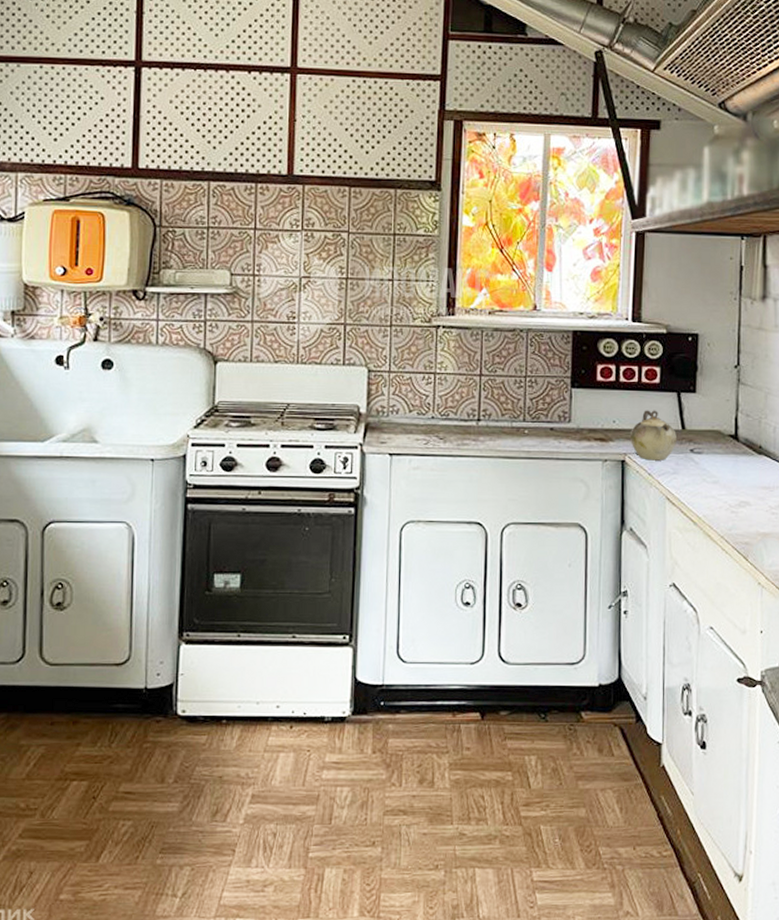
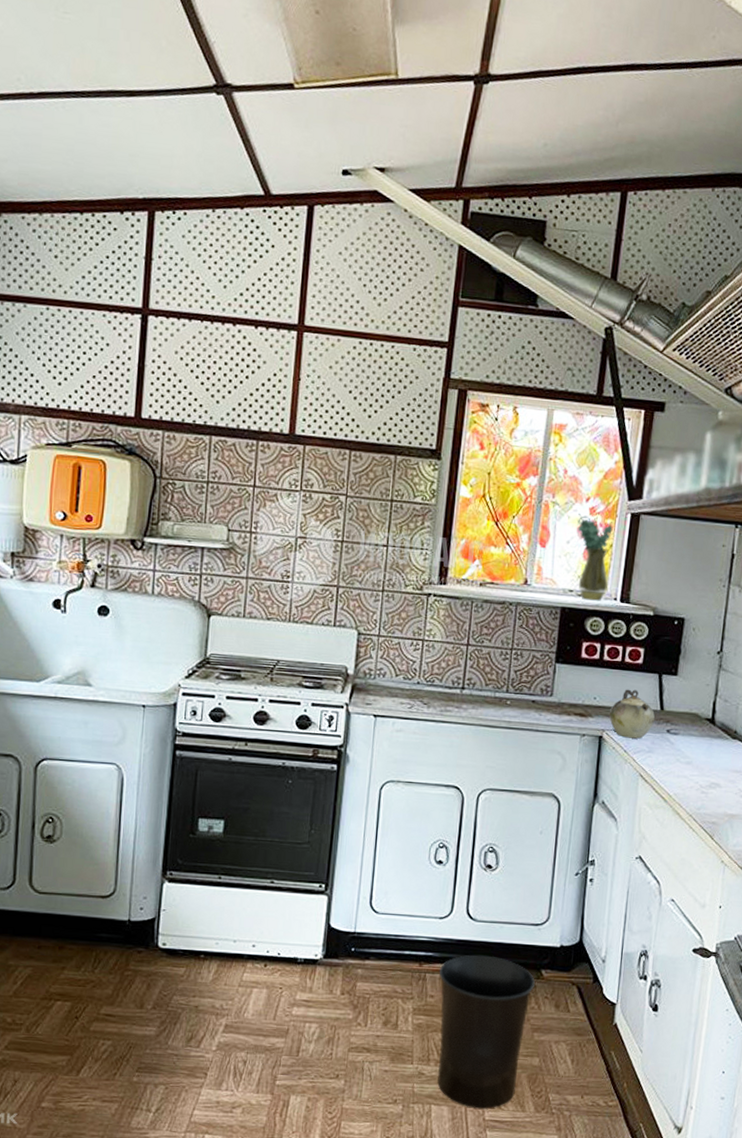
waste bin: none [475,700,575,869] -> present [437,955,535,1108]
vase: none [583,236,619,322] -> present [577,514,613,601]

